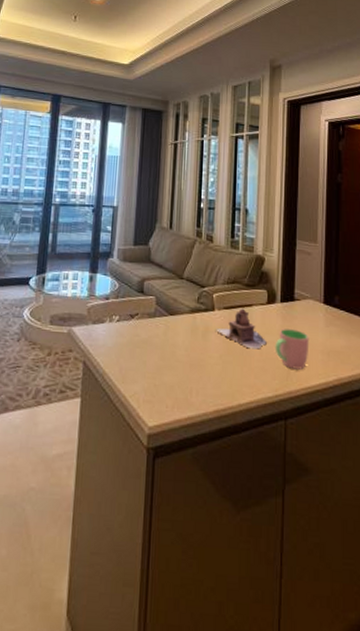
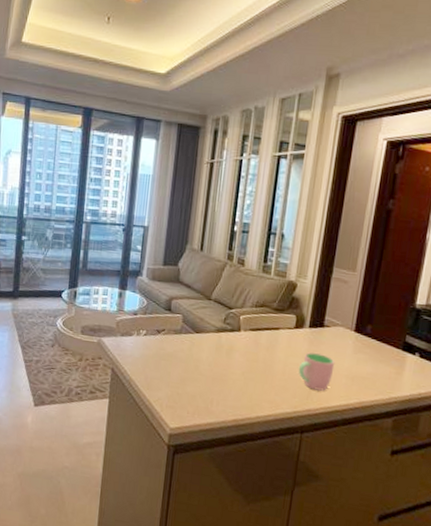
teapot: present [215,308,267,349] -> none [239,331,291,370]

